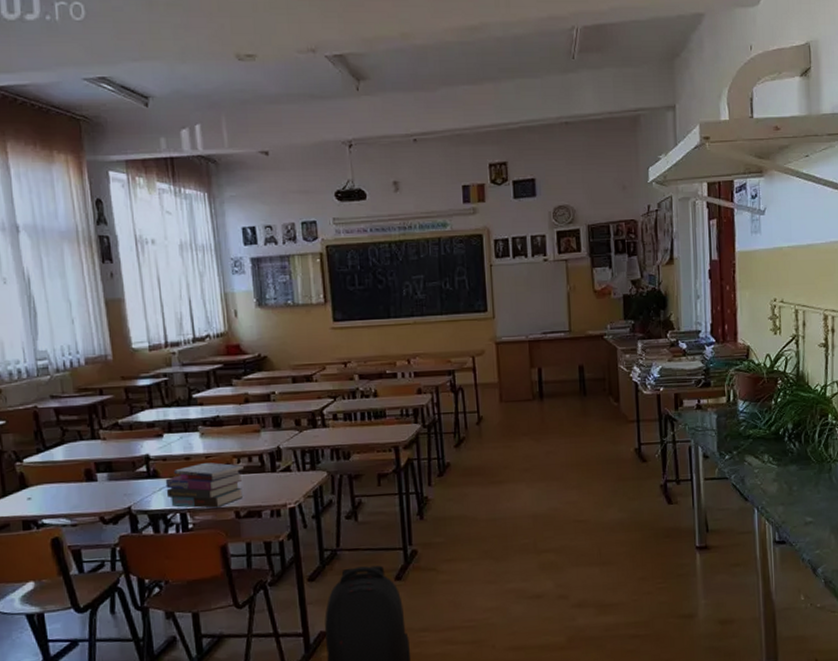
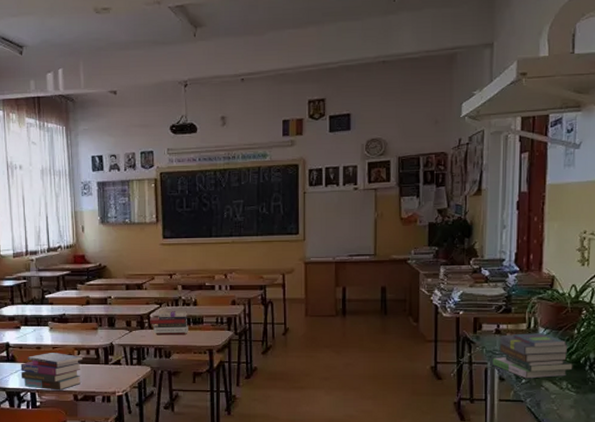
books: none [323,404,369,433] -> present [150,311,188,334]
books: none [695,406,773,455] -> present [492,333,573,379]

